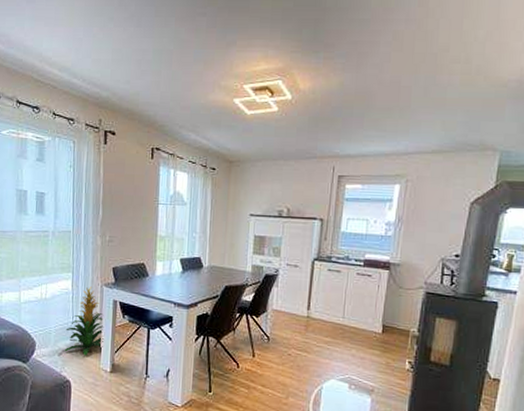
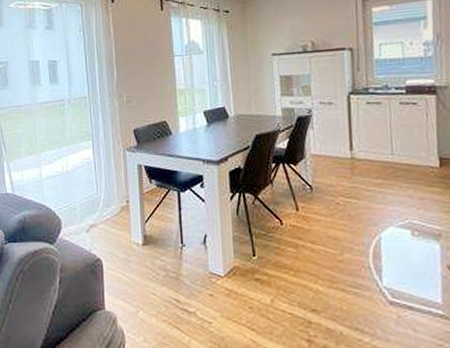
indoor plant: present [64,287,104,355] -> none [91,153,132,228]

